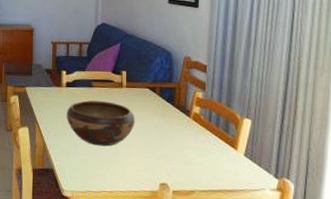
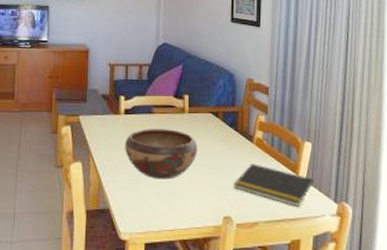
notepad: none [170,136,253,179] -> present [233,164,314,207]

